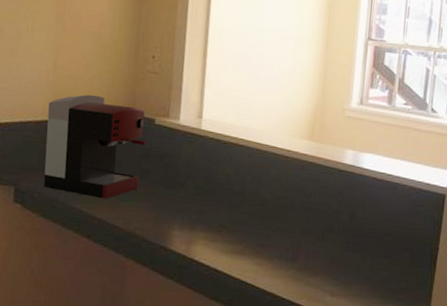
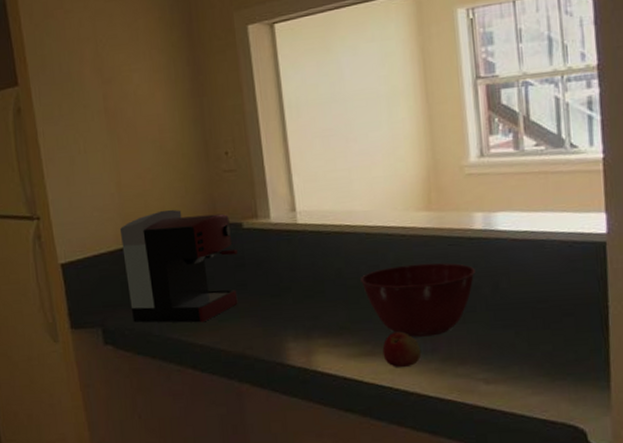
mixing bowl: none [244,182,339,248] -> present [361,263,475,337]
apple: none [251,237,284,270] -> present [382,331,422,367]

